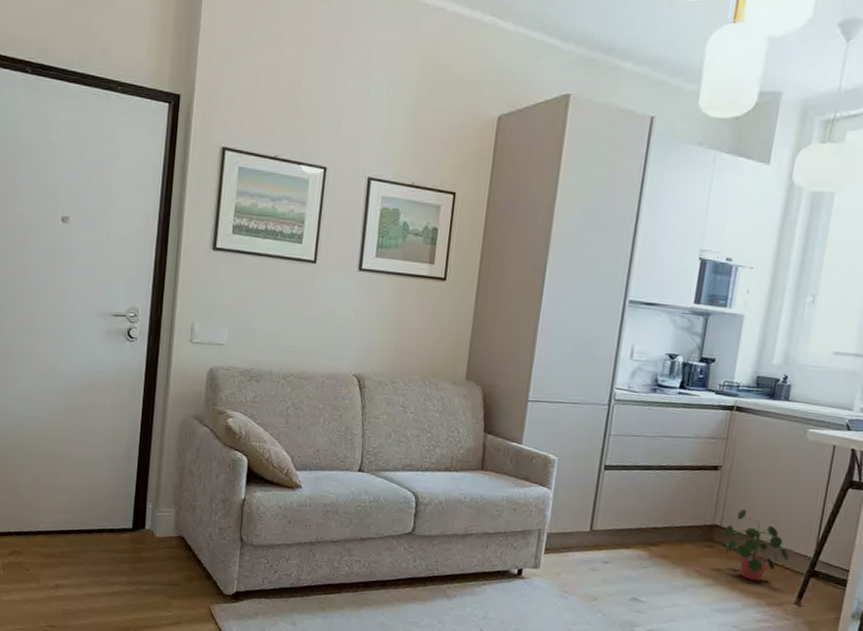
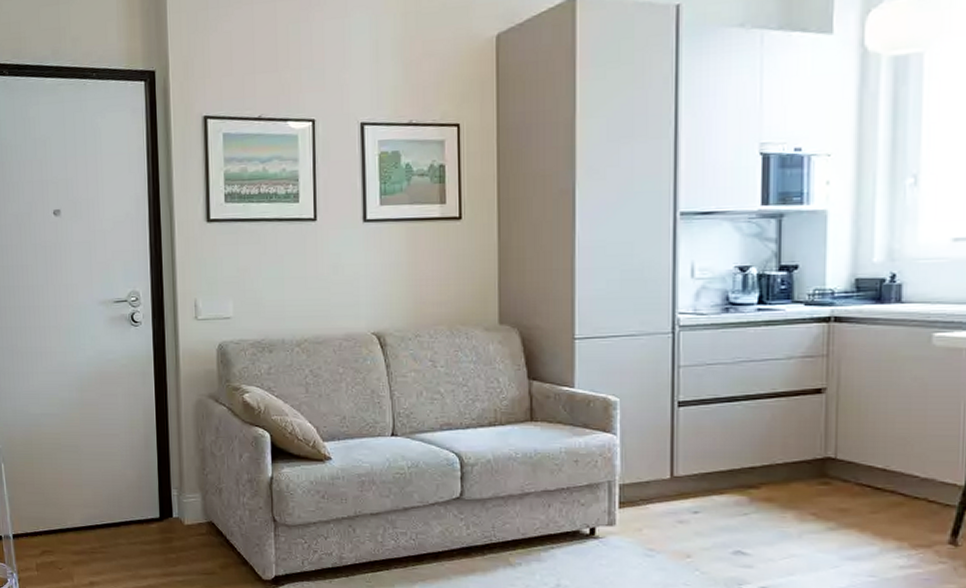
potted plant: present [723,508,790,582] -> none [840,435,933,520]

